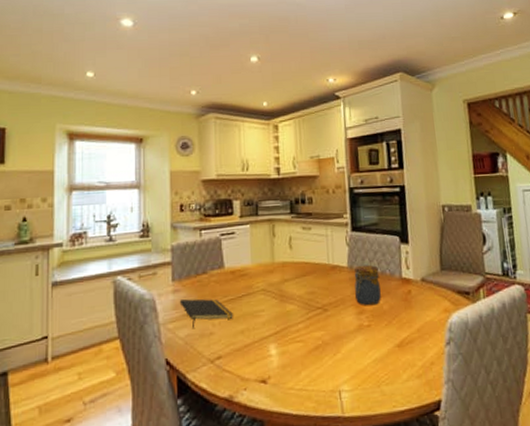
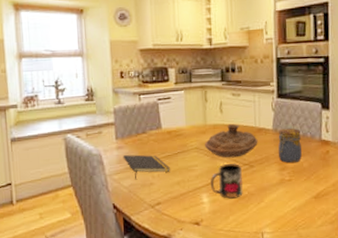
decorative bowl: none [271,261,332,301] -> present [204,124,258,158]
mug: none [279,307,317,350] -> present [211,164,243,199]

